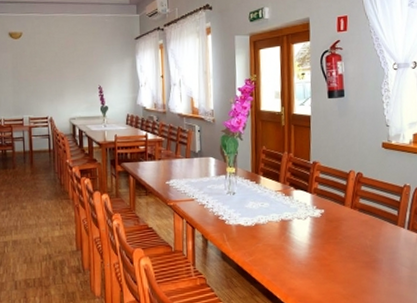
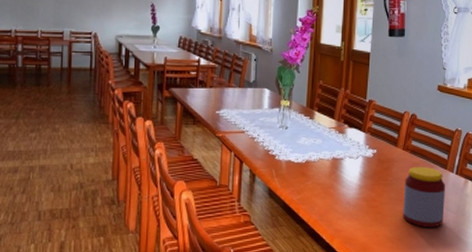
jar: none [355,223,398,284] -> present [403,166,445,228]

